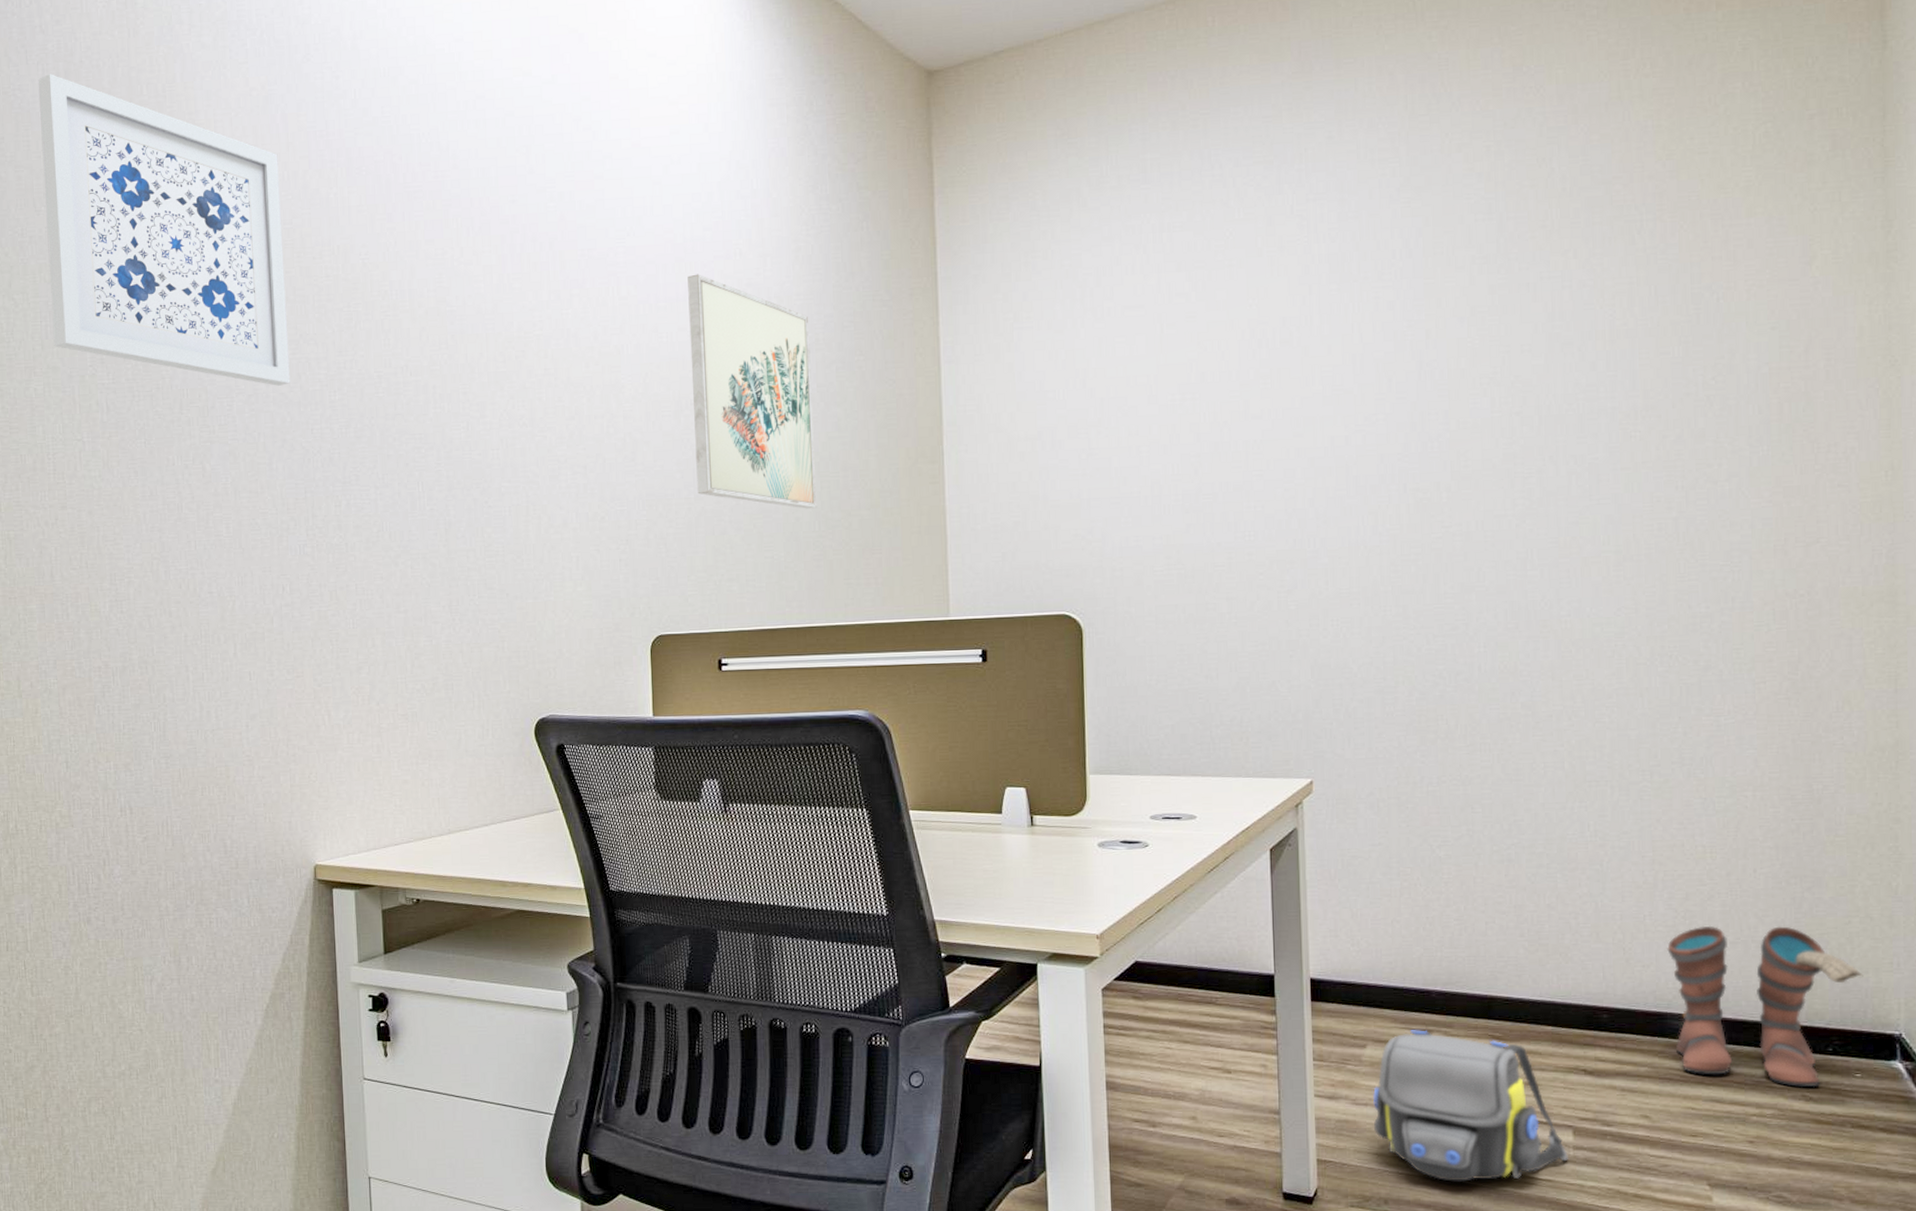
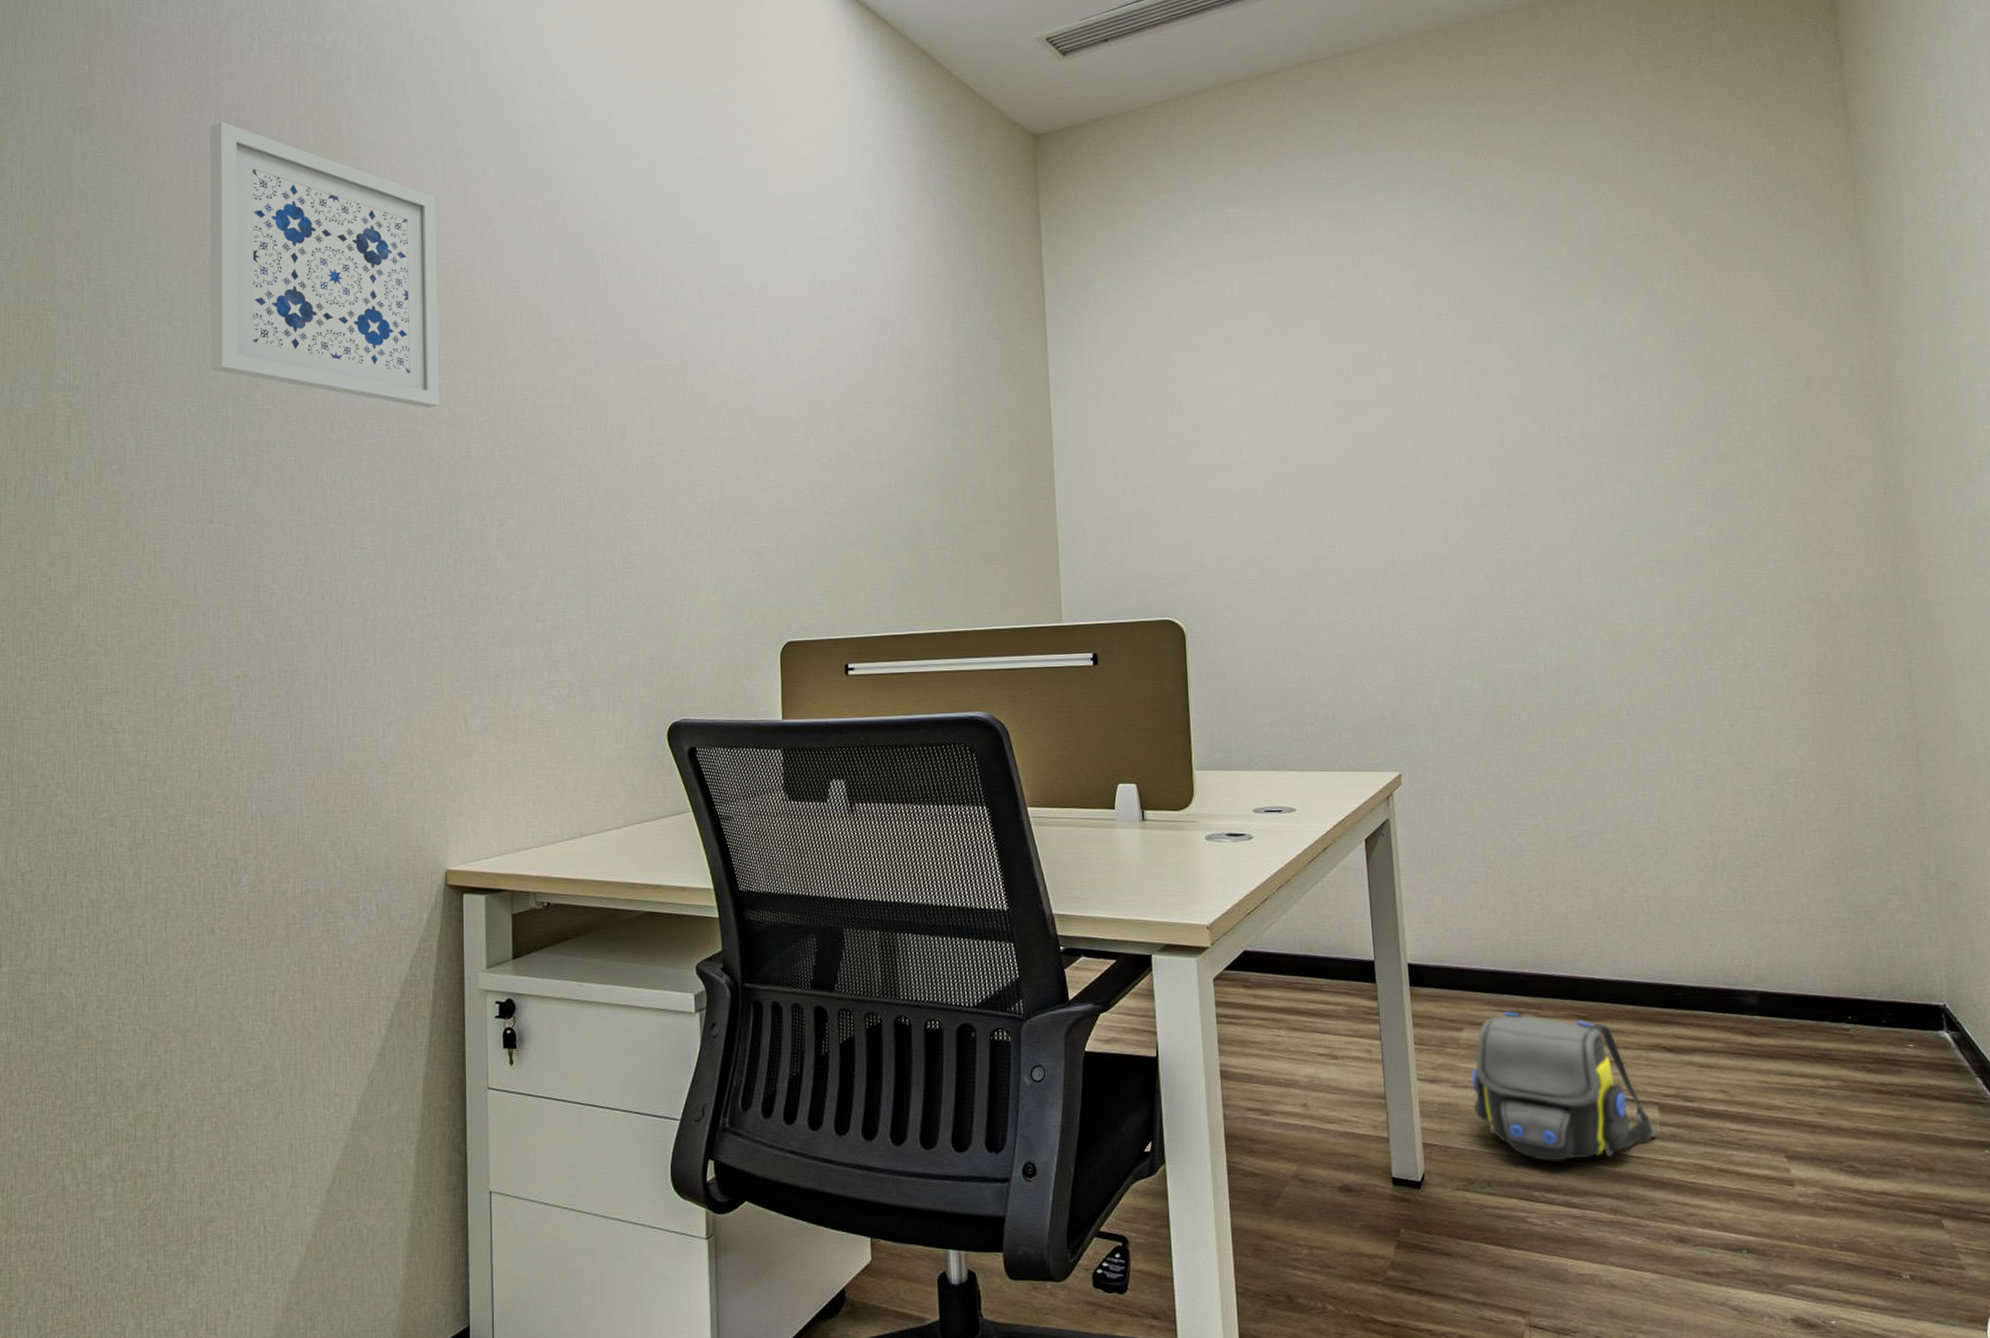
wall art: present [687,274,817,509] -> none [817,309,938,523]
boots: present [1667,925,1863,1088] -> none [1731,904,1907,1059]

